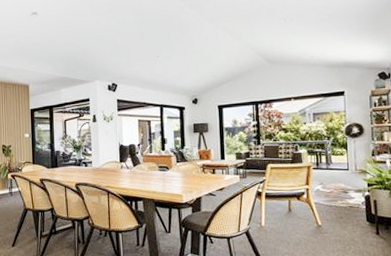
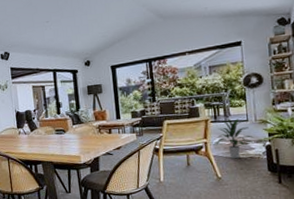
indoor plant: none [318,165,355,208] -> present [217,117,255,159]

